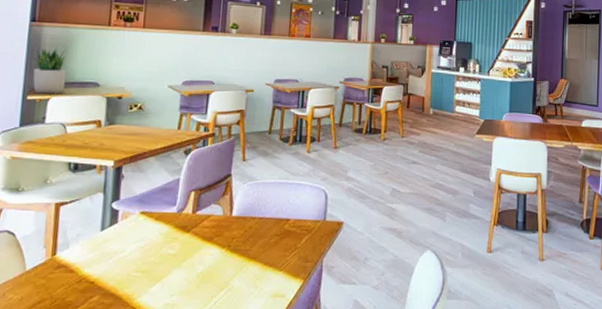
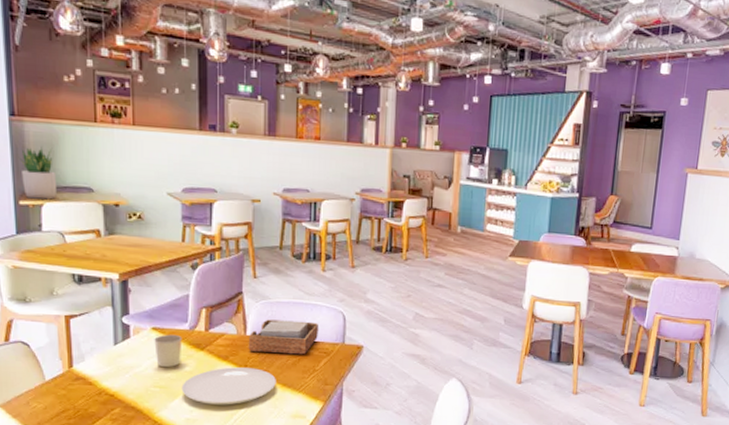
cup: none [141,218,169,252] -> present [154,334,182,368]
plate: none [163,248,258,288] -> present [181,367,276,405]
napkin holder: none [232,200,302,233] -> present [248,319,319,355]

